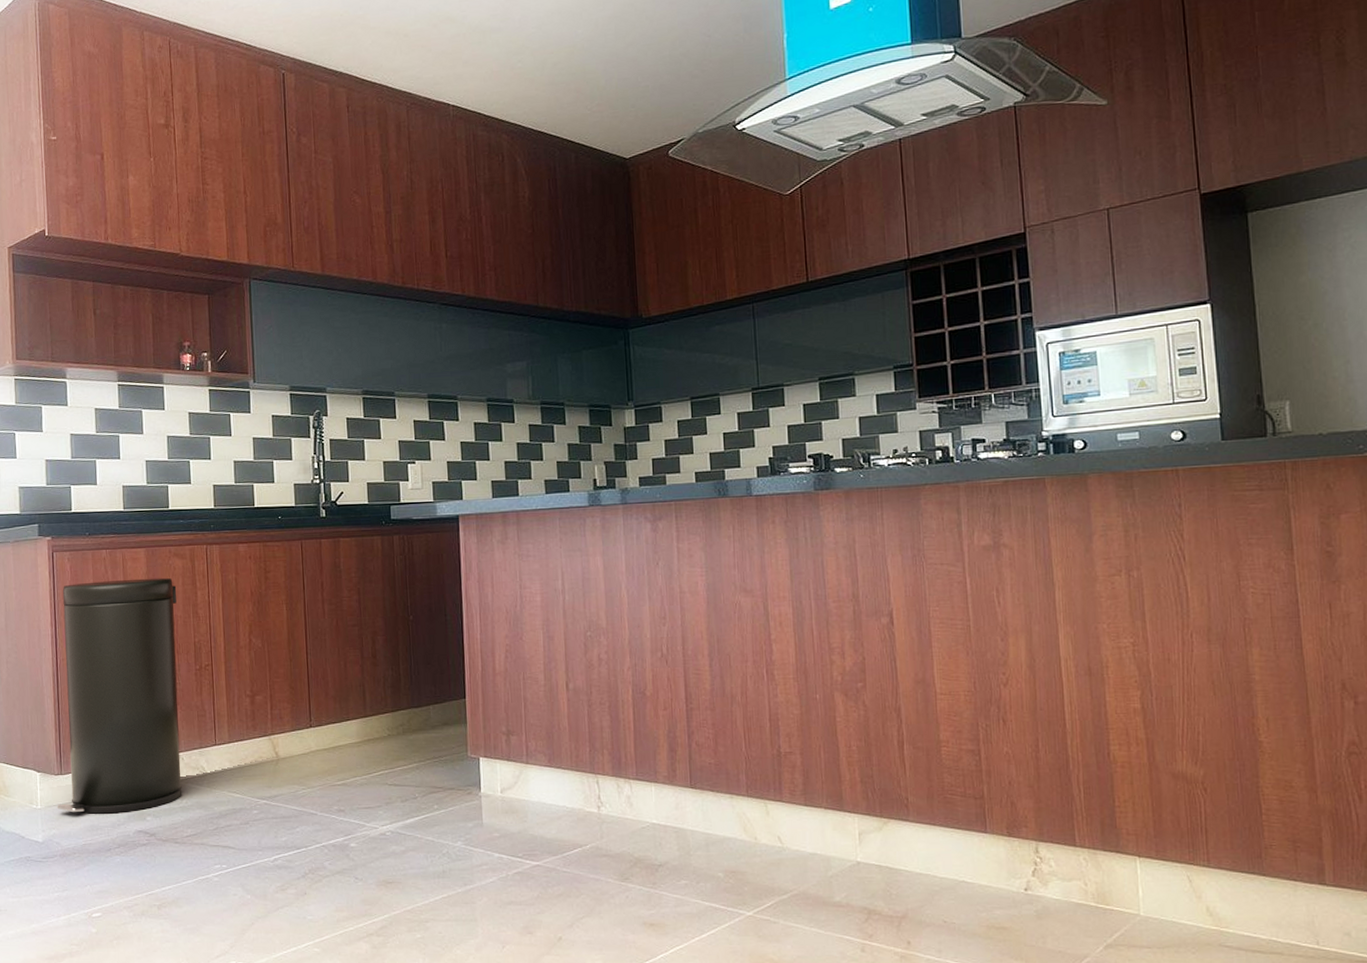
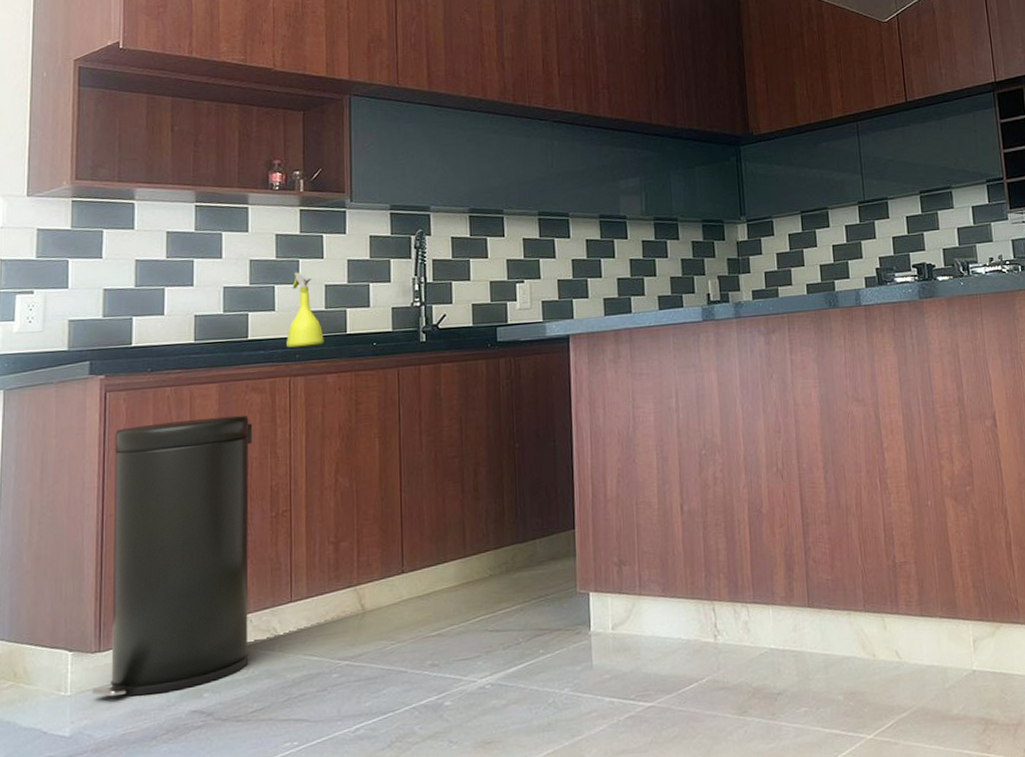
spray bottle: none [202,448,235,519] -> present [286,272,324,349]

